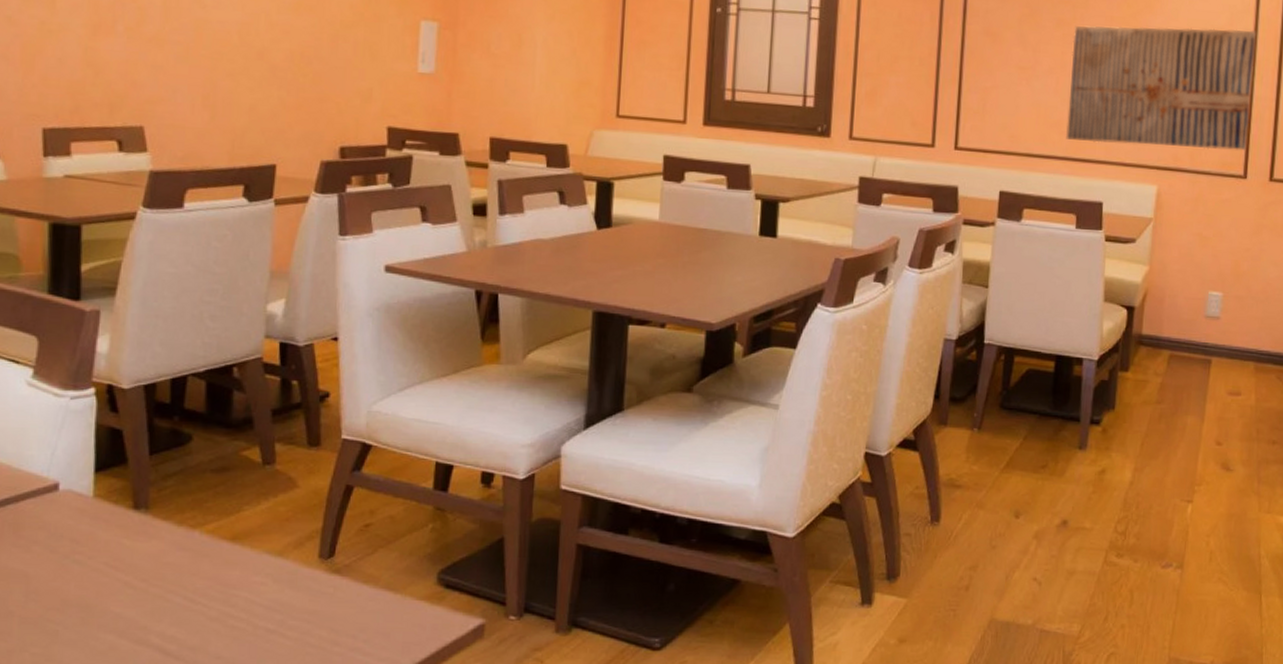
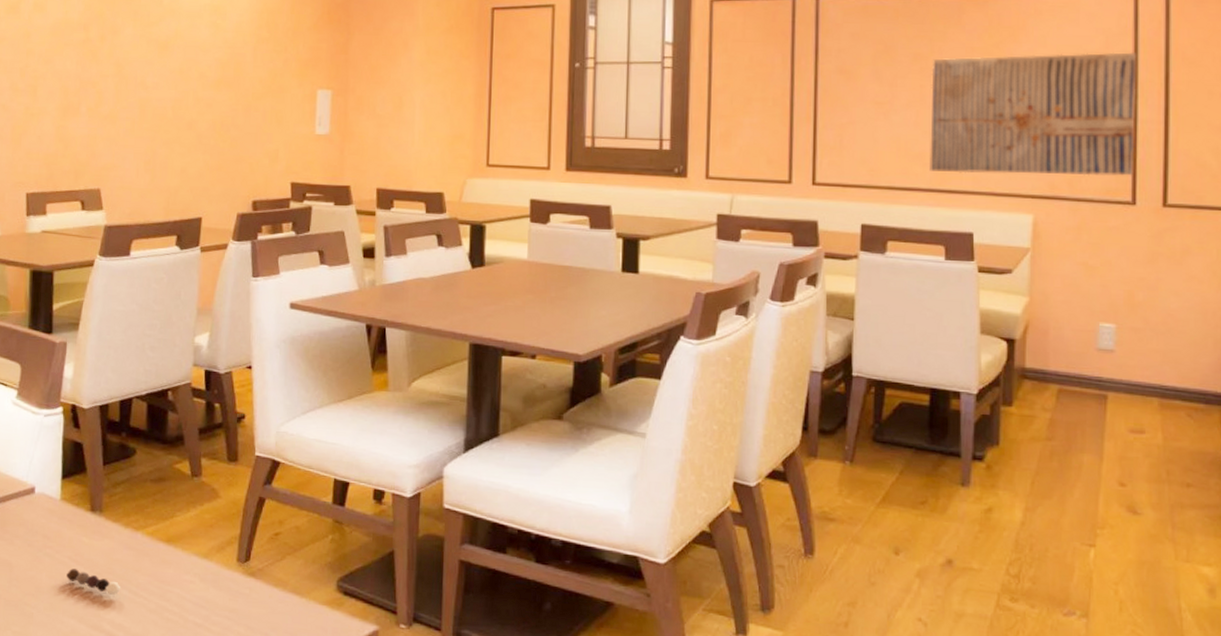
pepper shaker: none [102,576,172,605] -> present [66,568,120,596]

